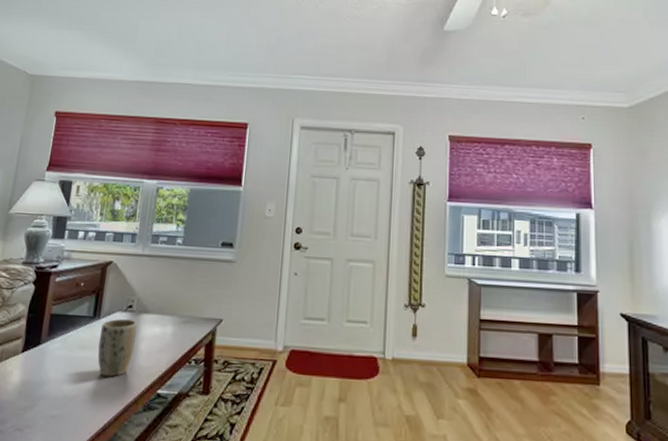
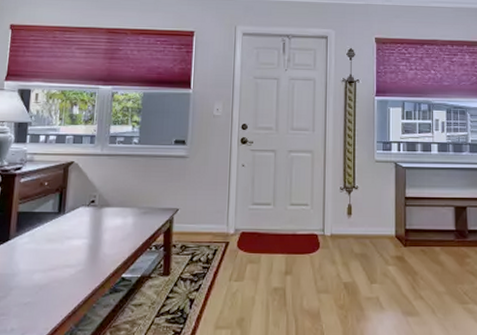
plant pot: present [97,318,137,377] -> none [64,212,100,266]

